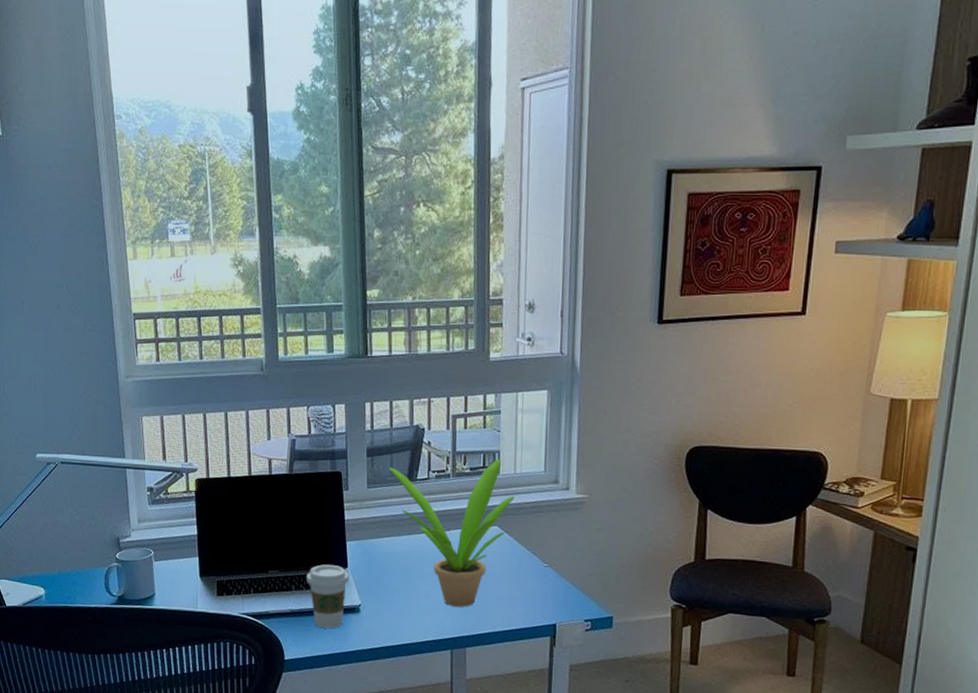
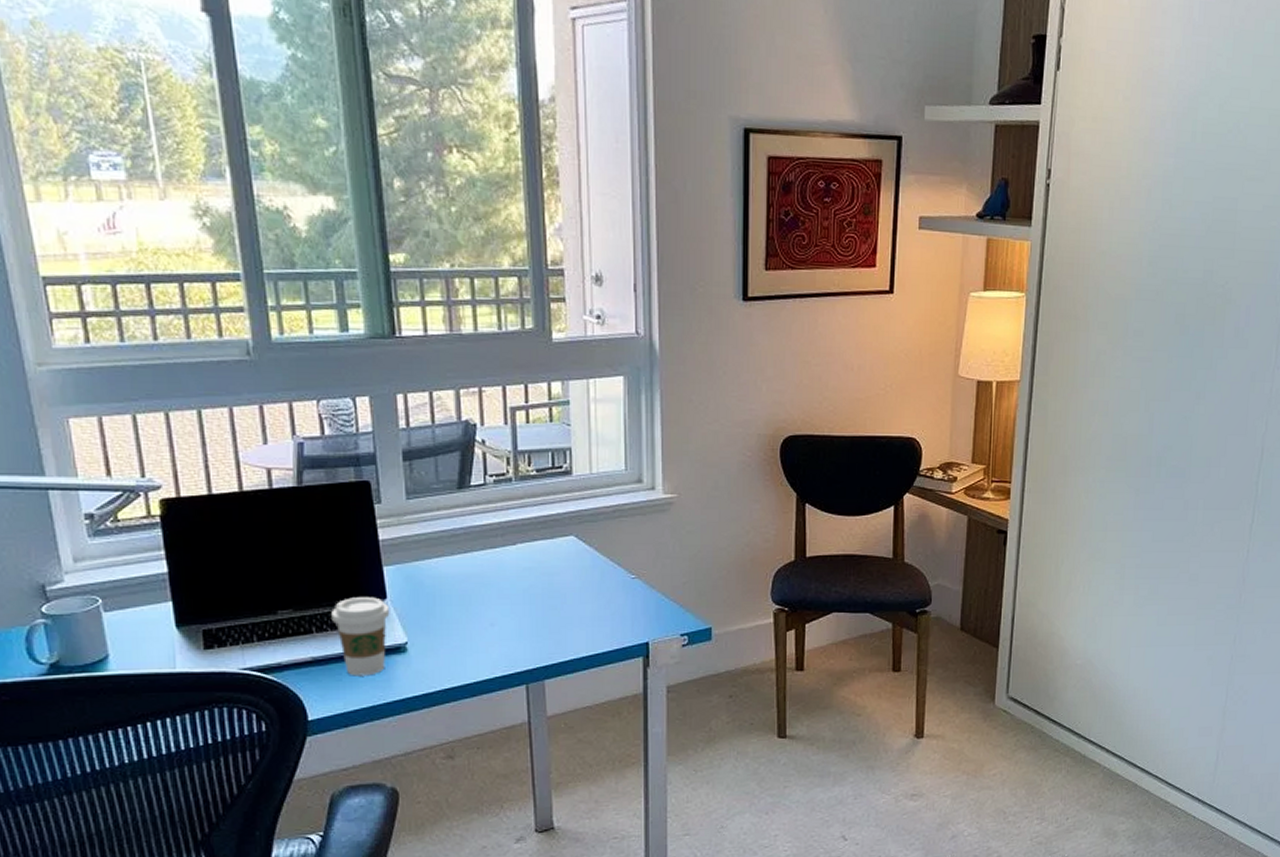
potted plant: present [388,459,515,607] -> none [433,458,592,633]

